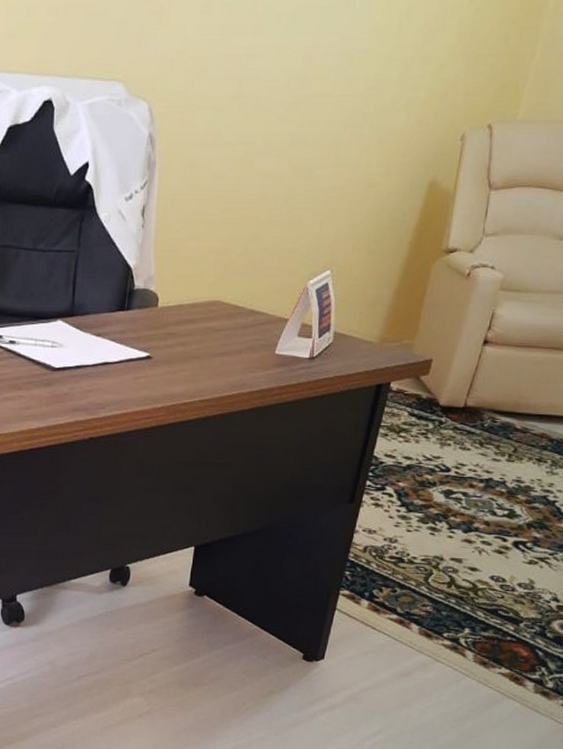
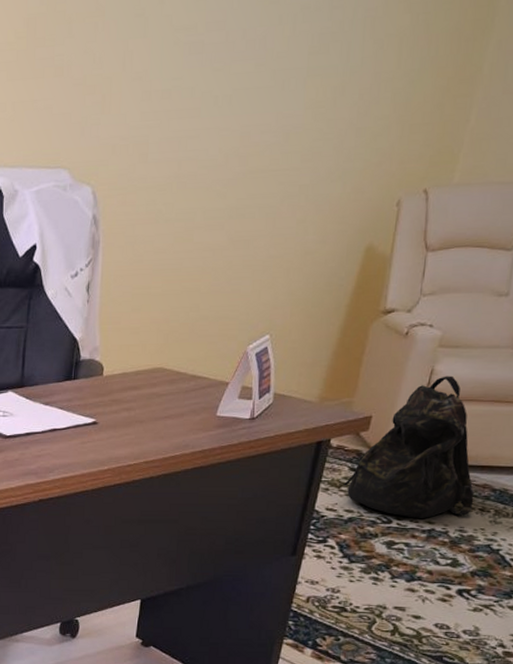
backpack: none [402,320,532,467] -> present [343,375,475,518]

